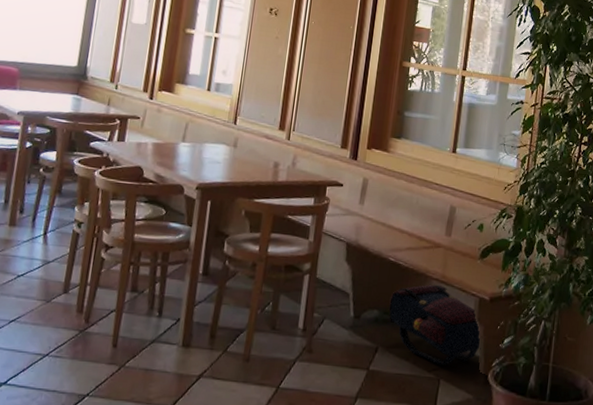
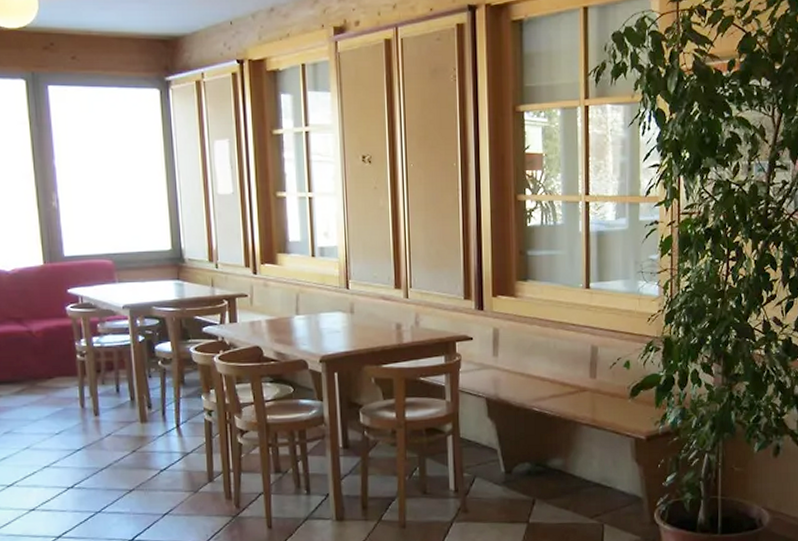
satchel: present [389,284,481,365] -> none [540,429,643,510]

